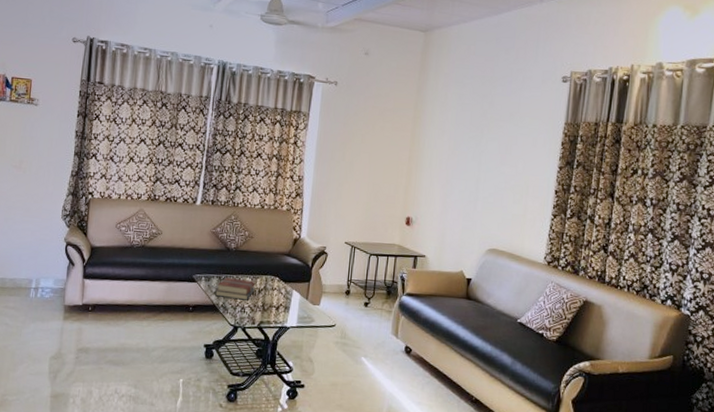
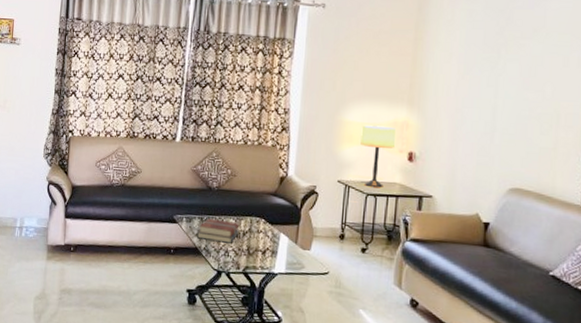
table lamp: none [366,192,397,249] -> present [360,125,397,188]

